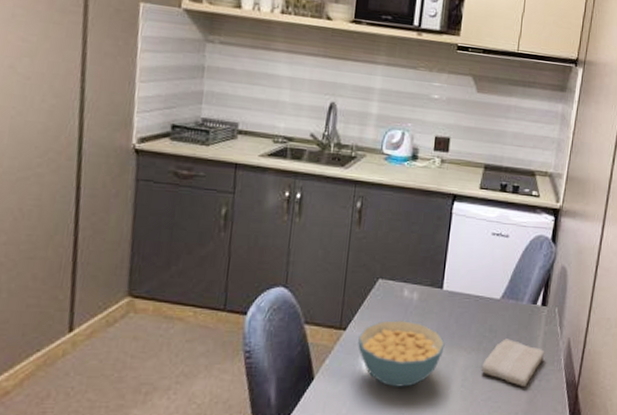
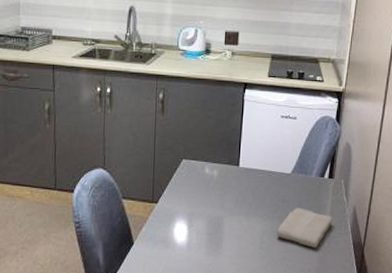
cereal bowl: present [358,320,445,387] -> none [168,194,244,250]

